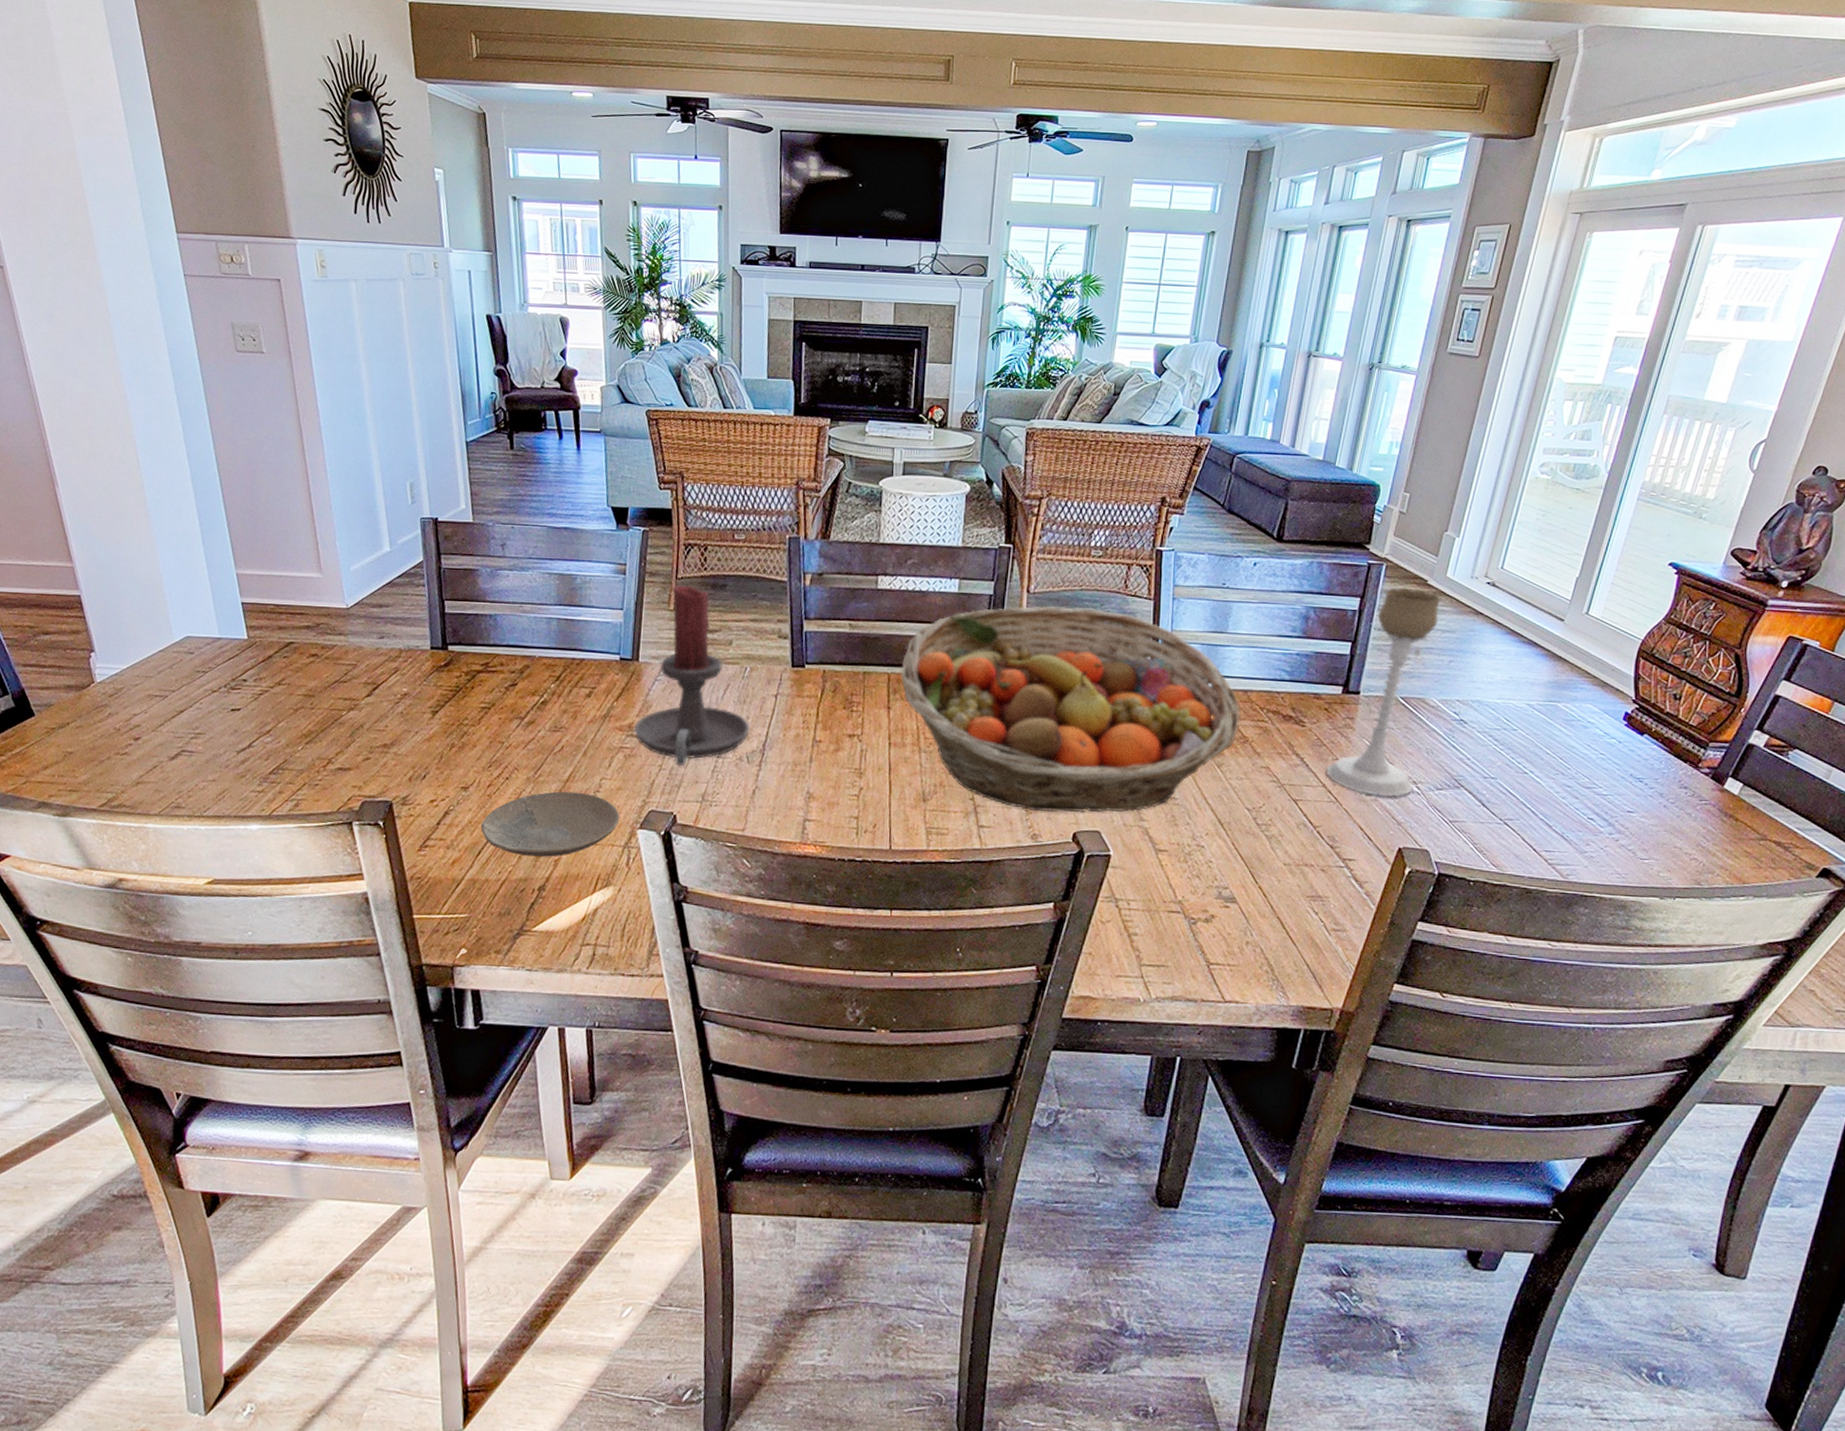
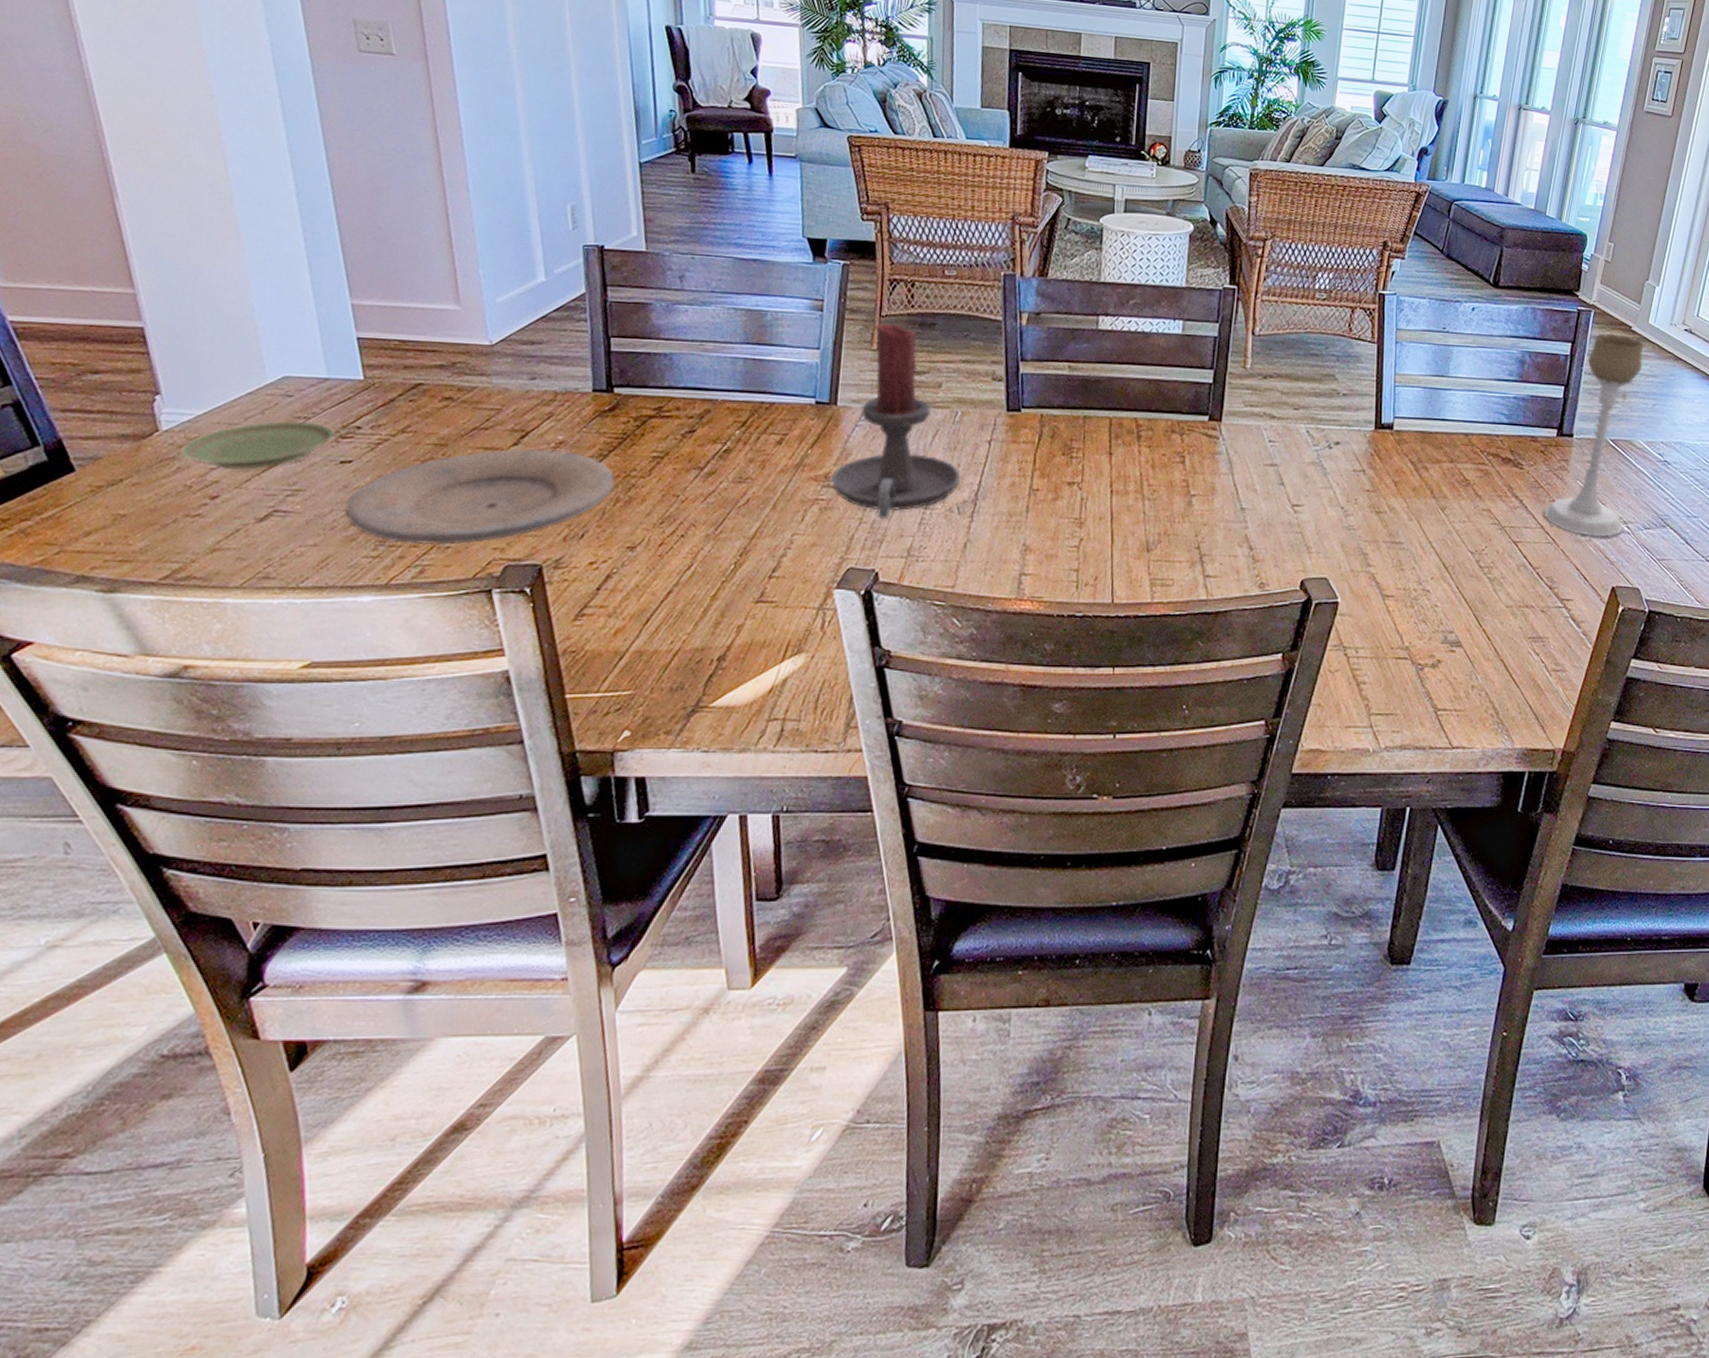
plate: none [110,675,227,717] -> present [179,421,335,471]
plate: none [236,699,451,783] -> present [345,448,616,545]
plate: present [481,791,619,857] -> none [650,549,813,623]
fruit basket: present [900,605,1241,813] -> none [1122,348,1462,560]

